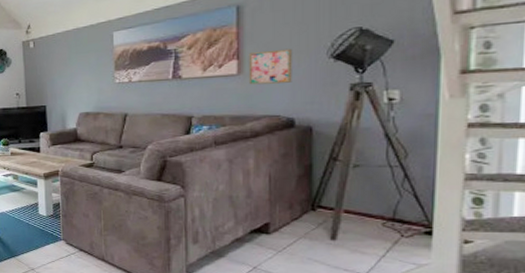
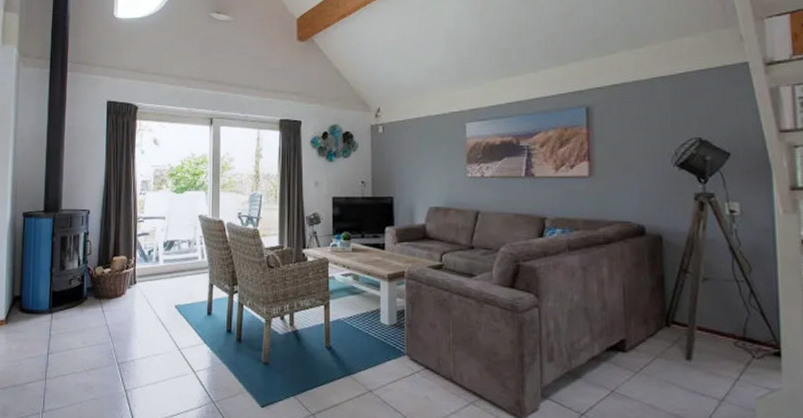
wall art: present [248,48,293,85] -> none [599,154,641,188]

